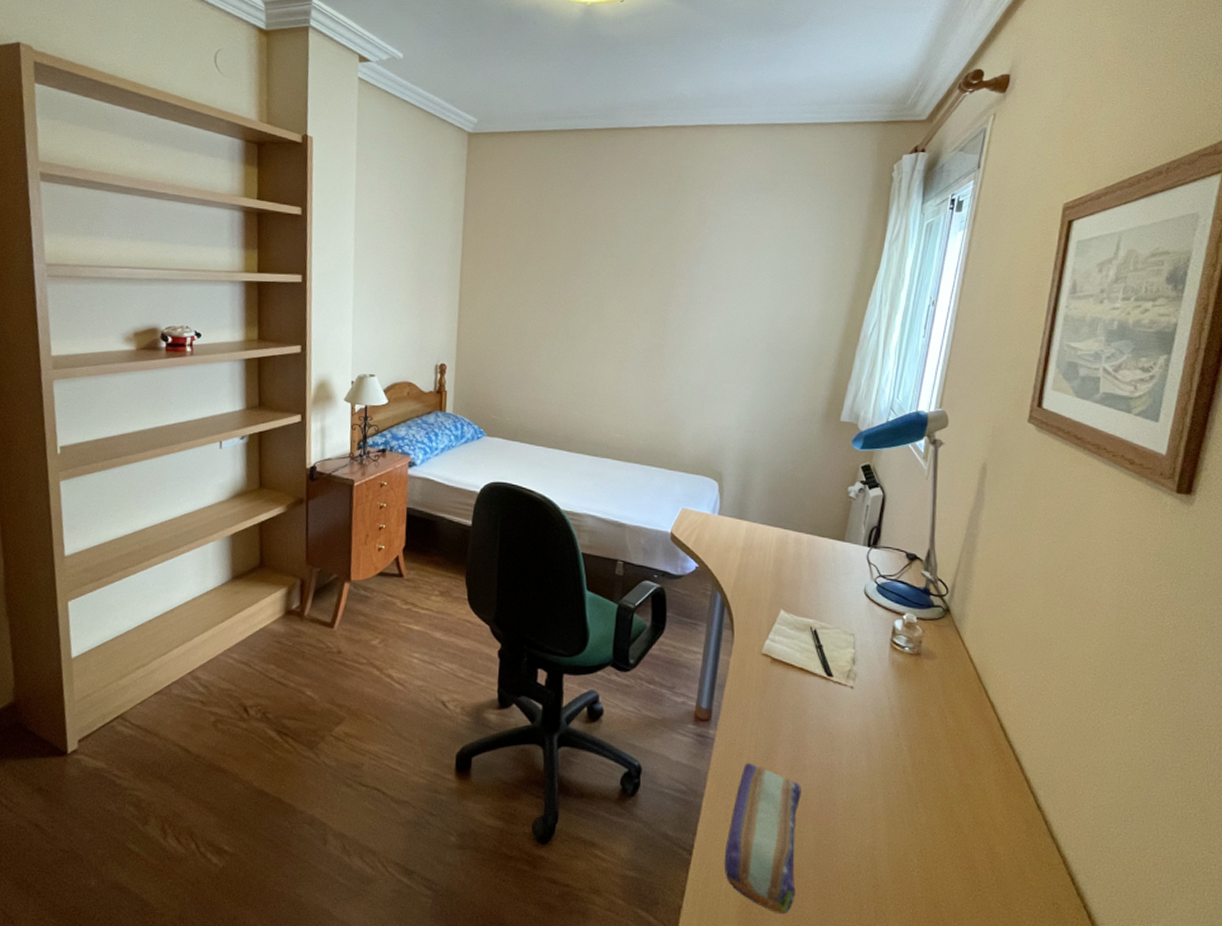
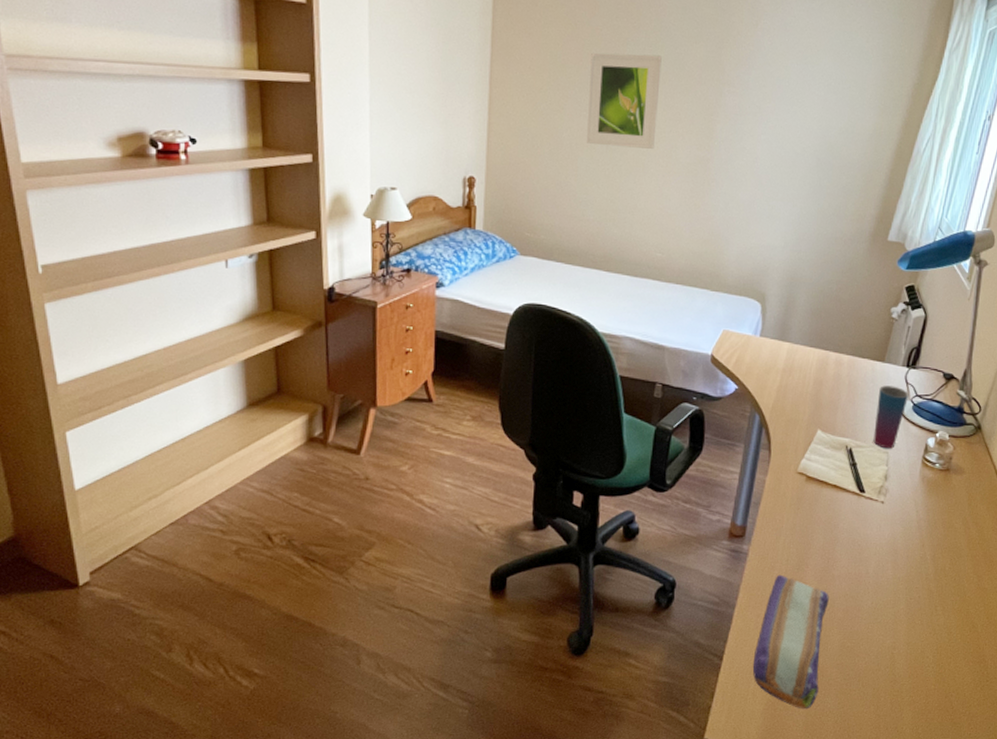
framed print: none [547,251,617,337] -> present [586,52,662,149]
cup: none [838,565,872,631] -> present [873,385,909,449]

